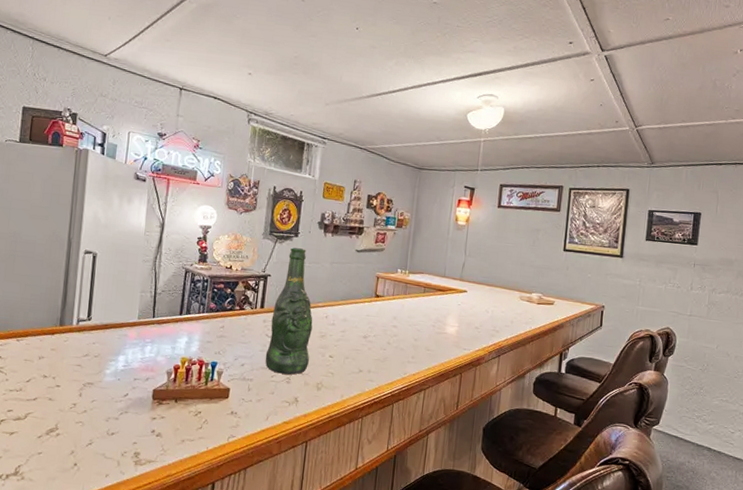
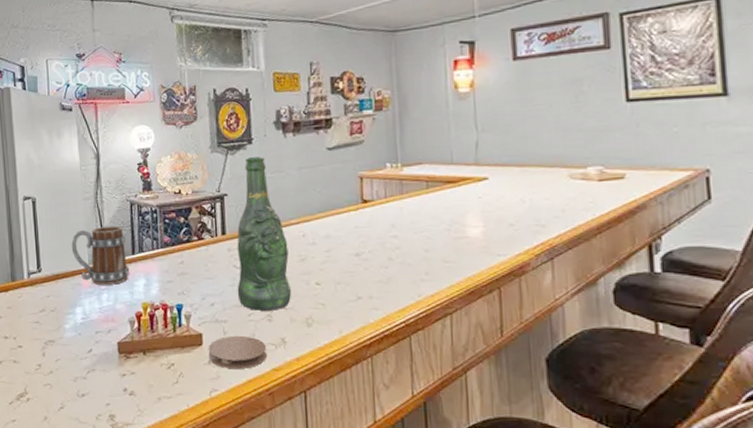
beer mug: none [124,287,176,339] -> present [71,225,130,285]
coaster: none [232,392,281,421] -> present [208,335,266,370]

